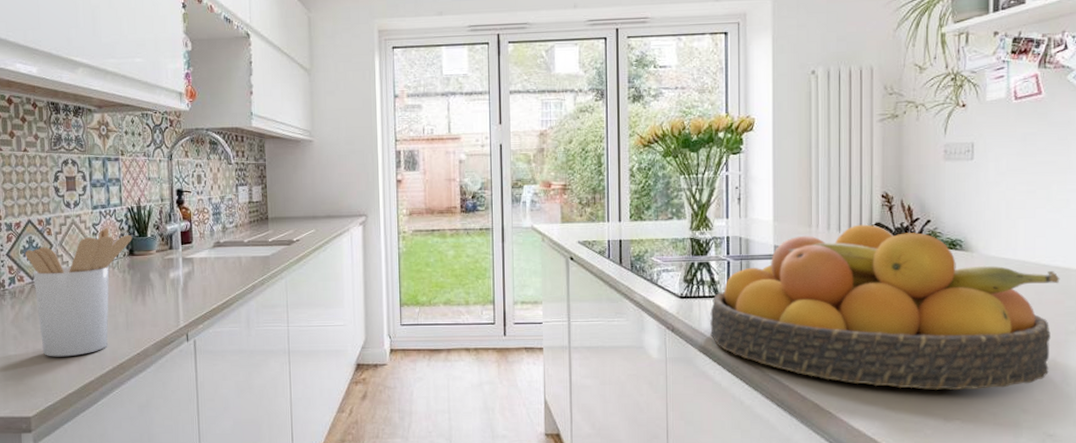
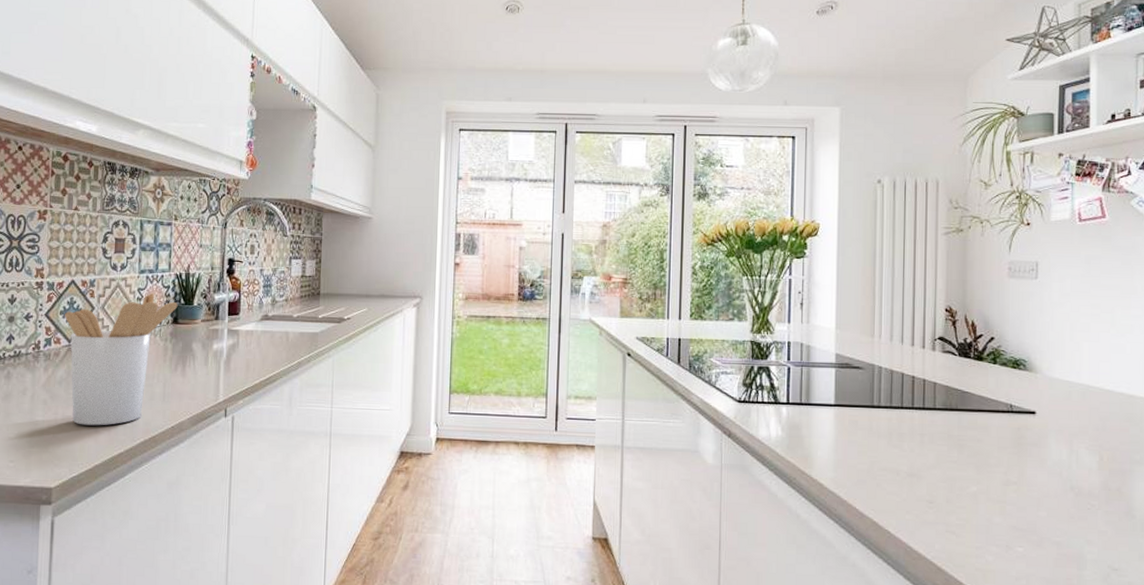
fruit bowl: present [710,224,1060,391] -> none [768,337,1125,516]

